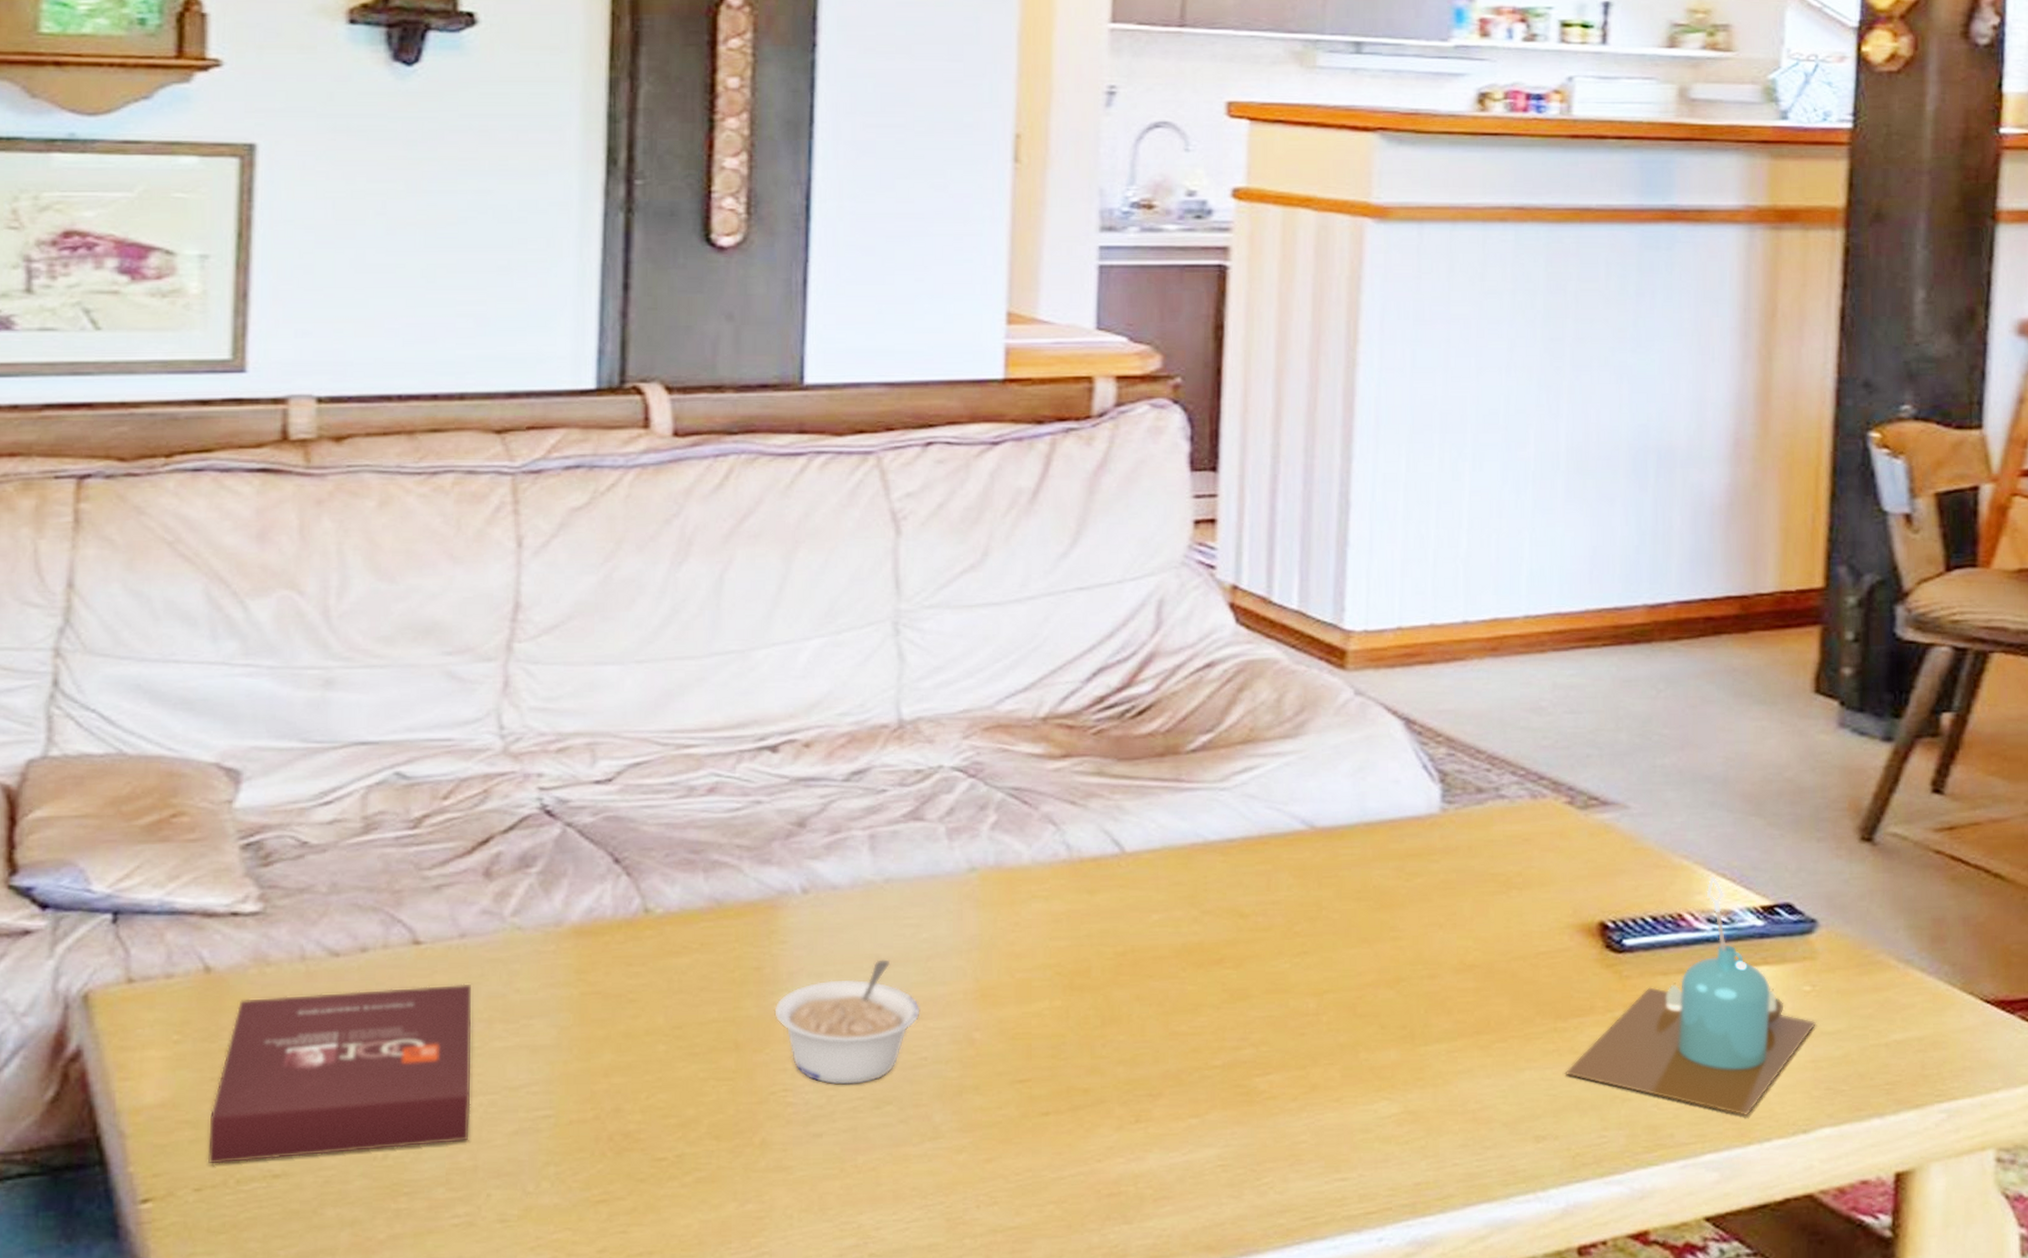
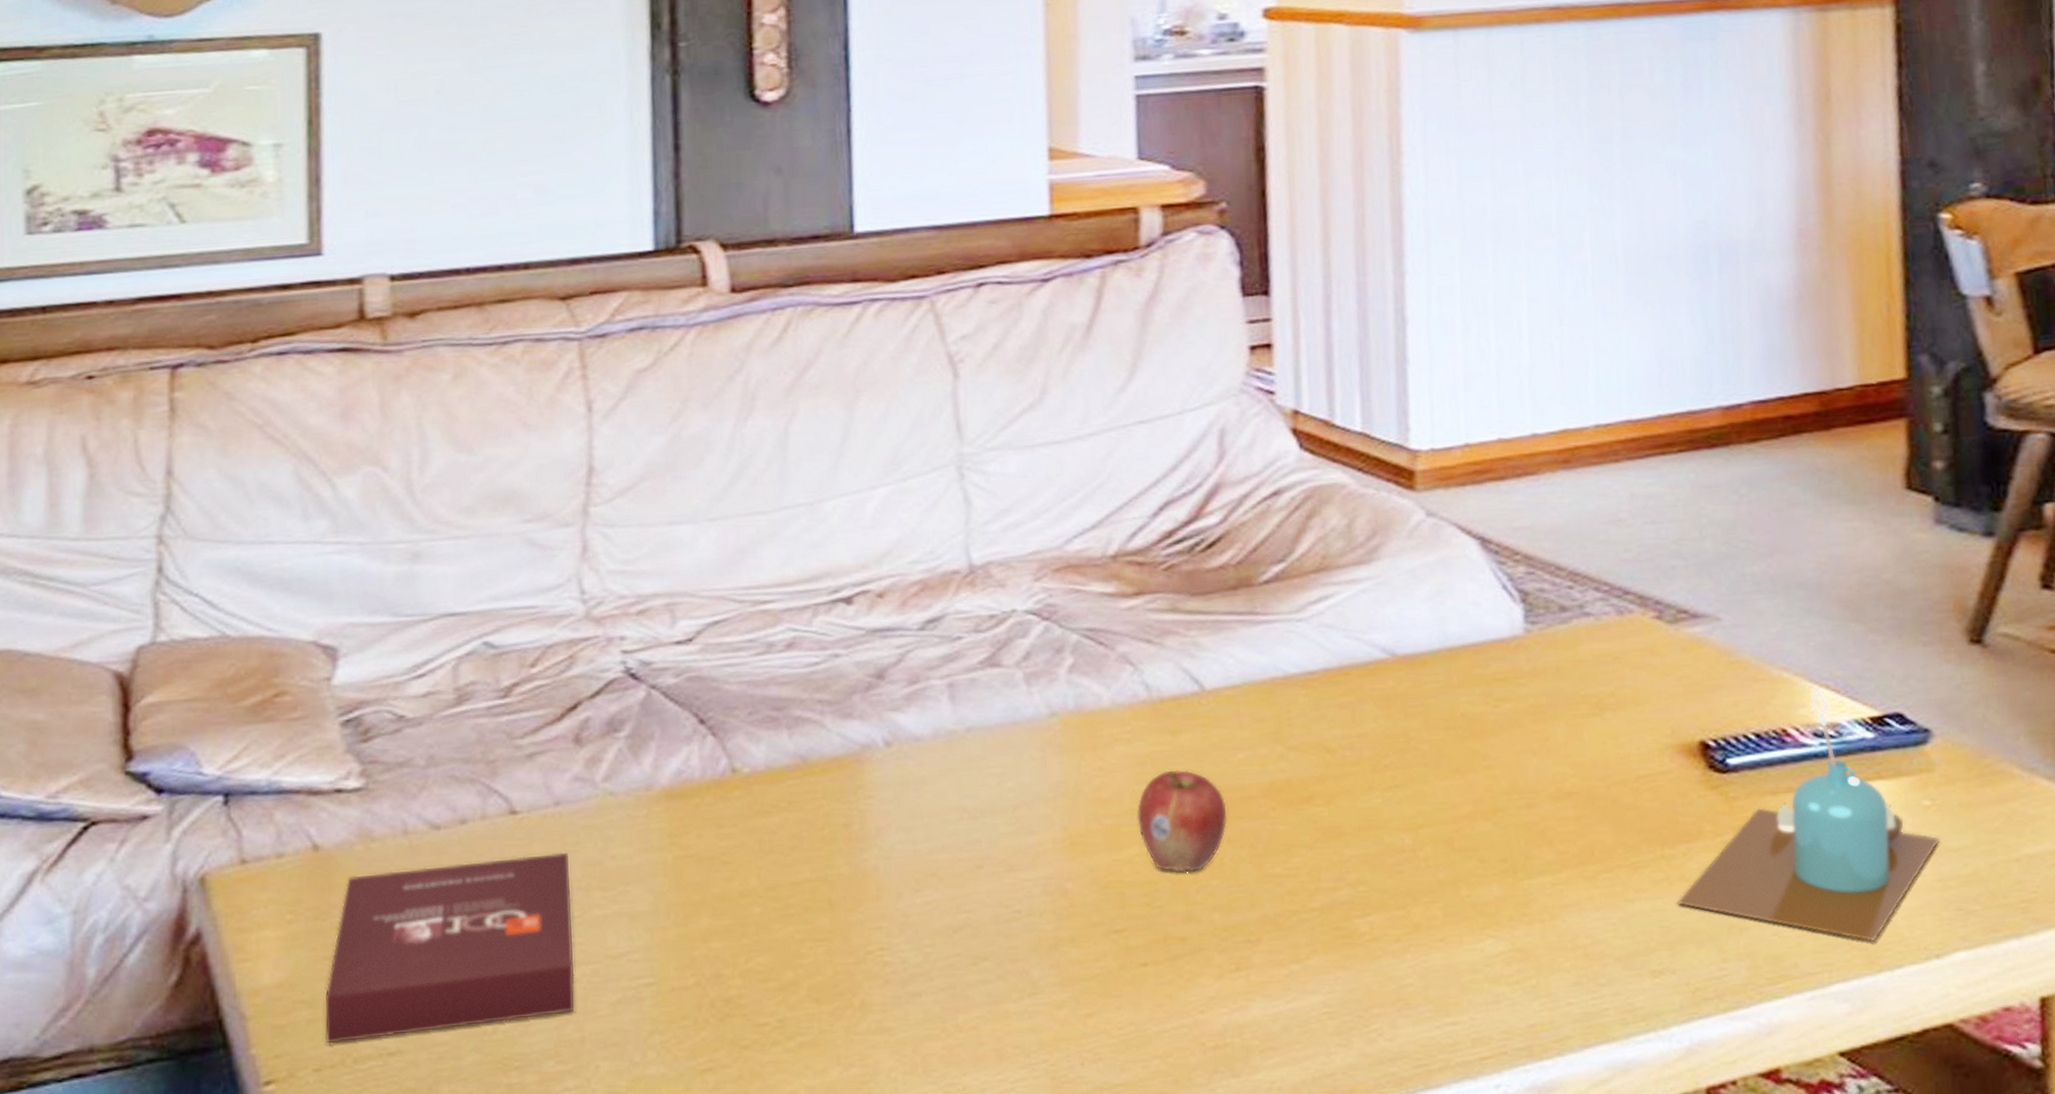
legume: present [774,959,920,1085] -> none [865,811,1011,942]
fruit: none [1049,928,1138,1028] -> present [1136,769,1228,873]

